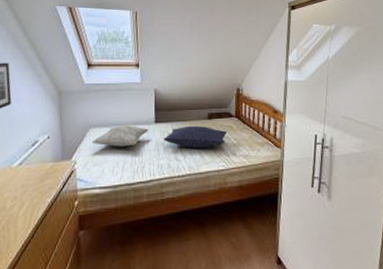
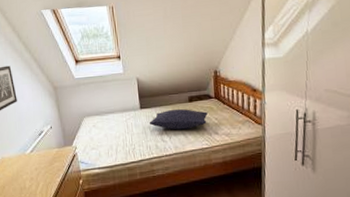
decorative pillow: present [91,126,149,147] -> none [87,113,135,132]

